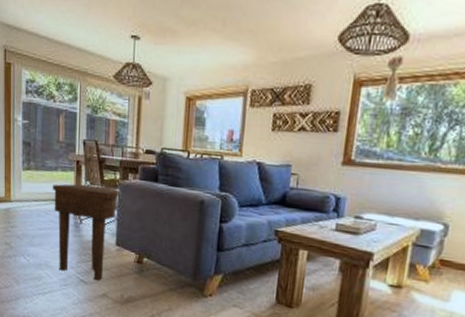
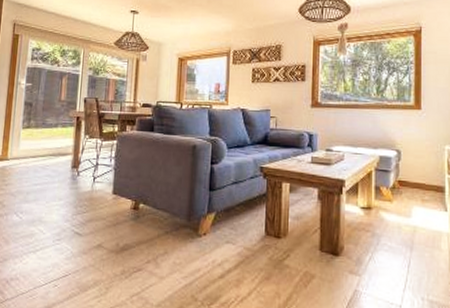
side table: present [52,184,120,281] -> none [51,138,118,232]

